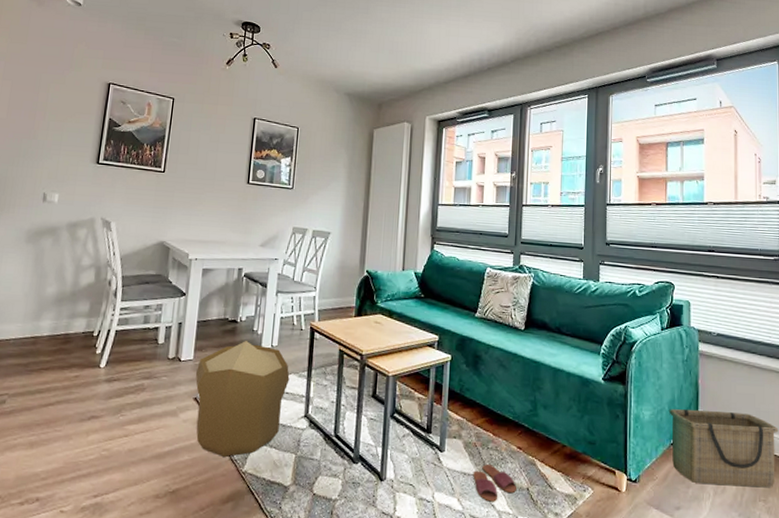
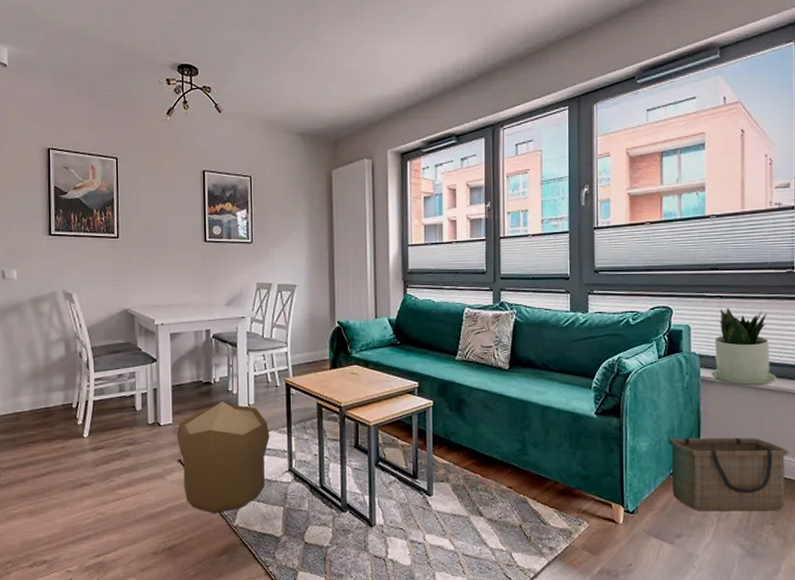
slippers: present [473,464,516,502] -> none [463,505,508,540]
planter: none [708,287,767,364] -> present [710,307,777,386]

